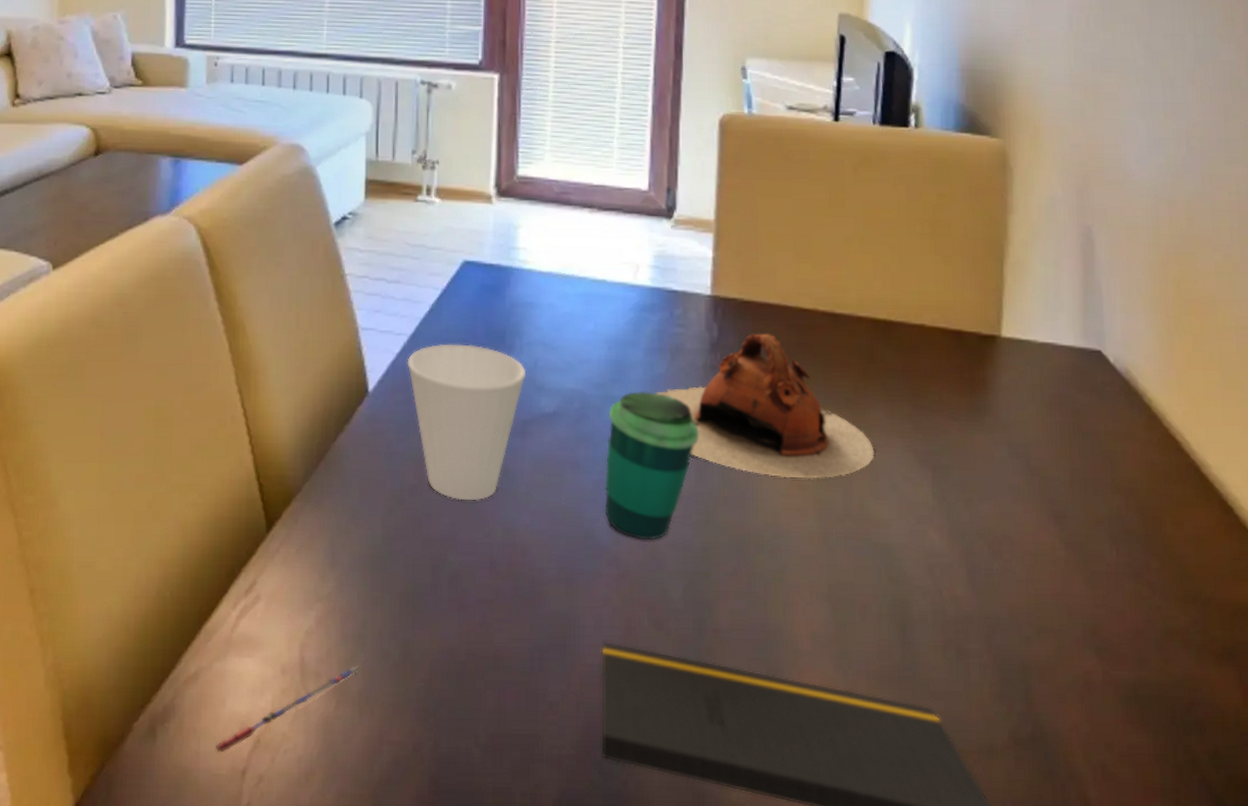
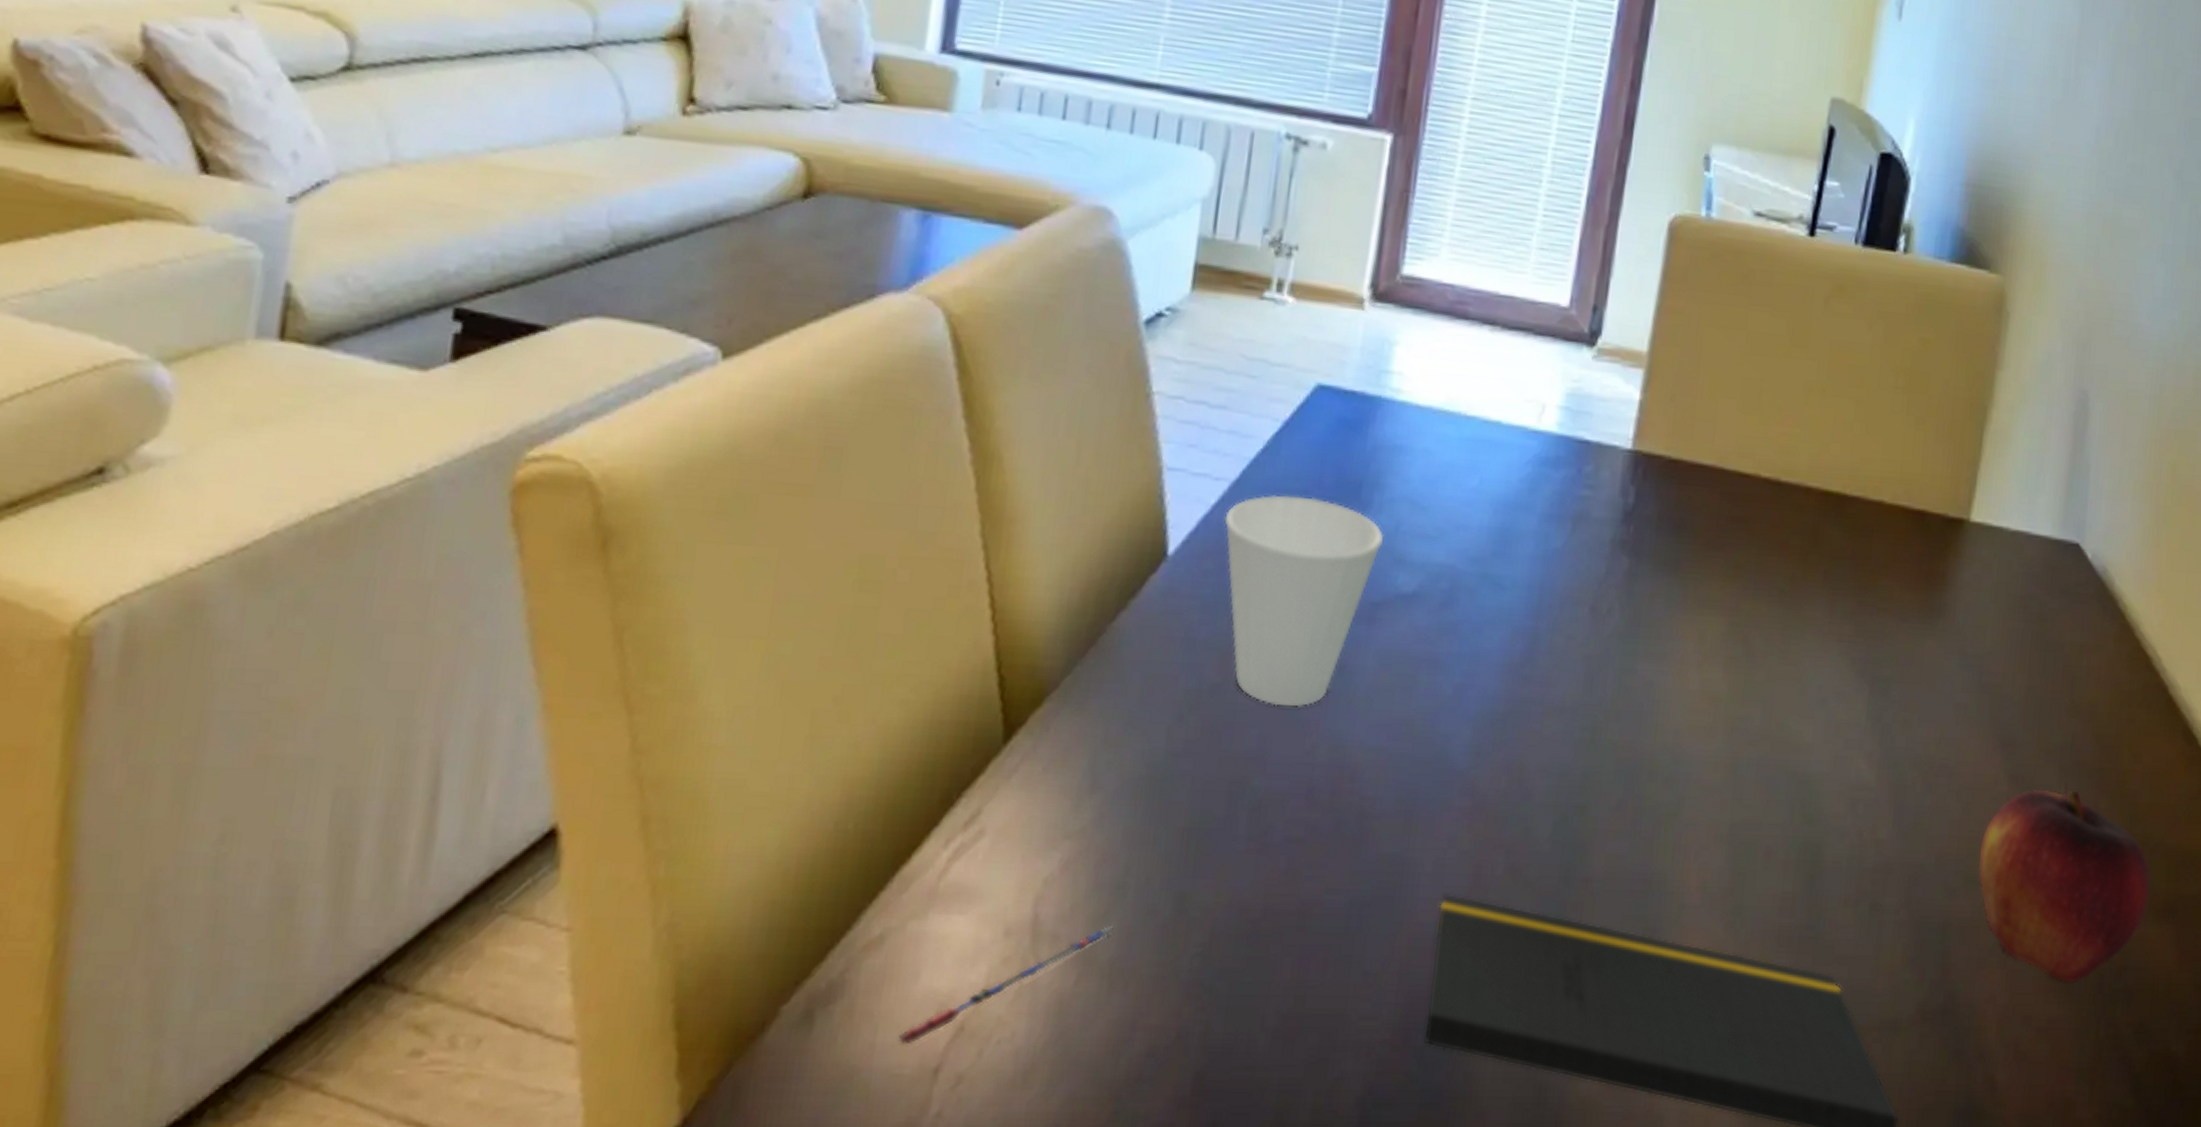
cup: present [605,391,698,540] -> none [1464,569,1595,763]
teapot: present [656,333,875,479] -> none [1547,501,1806,690]
fruit: none [1046,553,1208,716] -> present [1978,789,2151,983]

